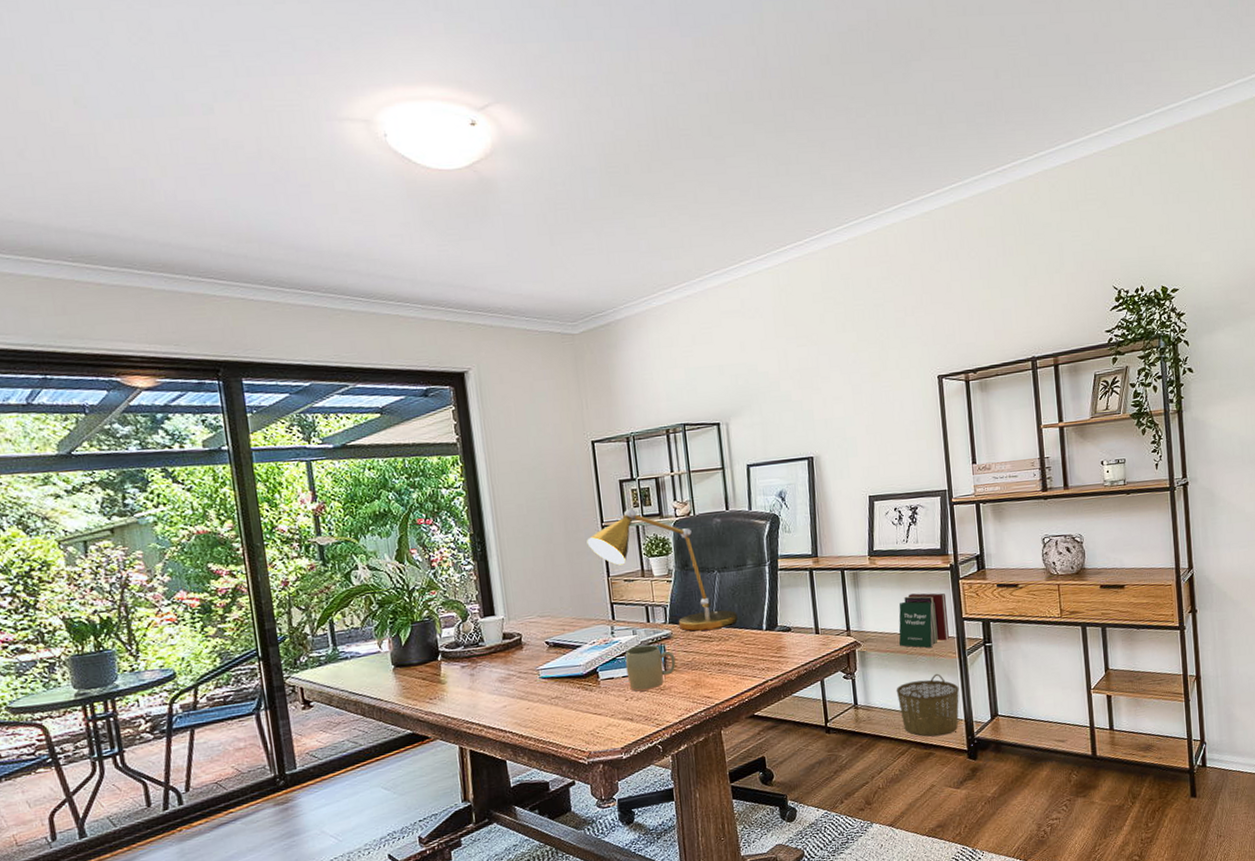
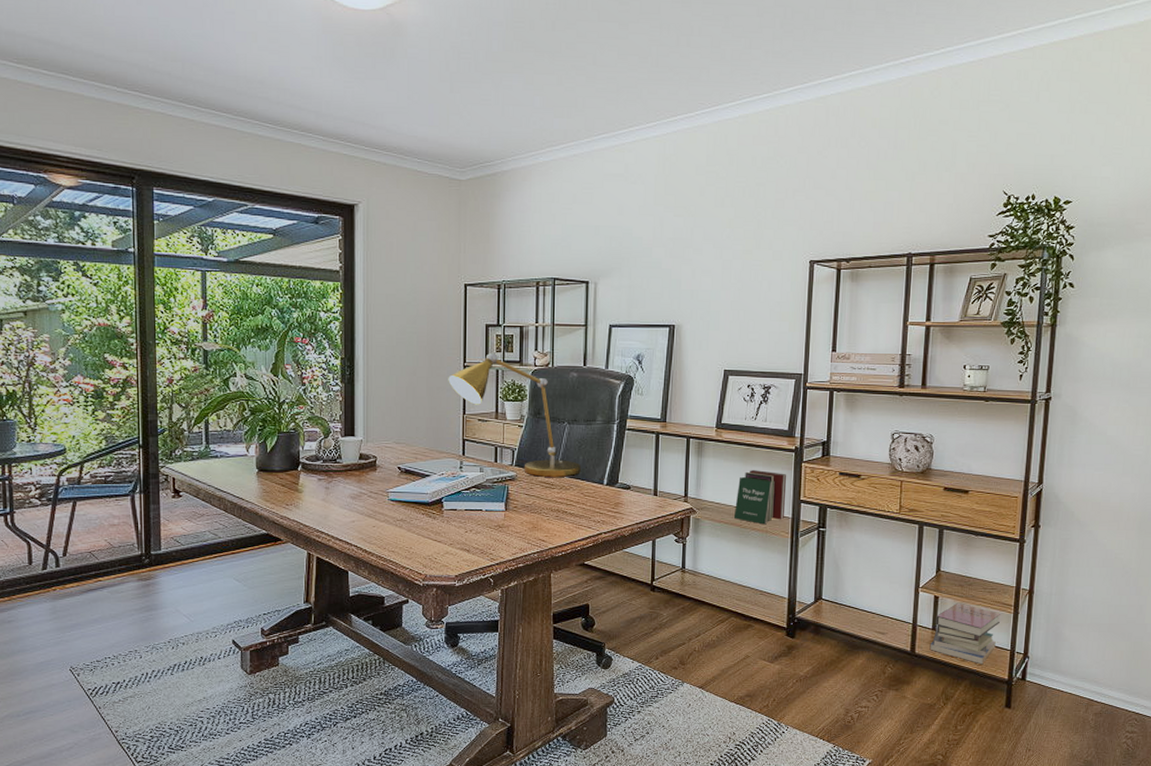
mug: present [625,644,676,692] -> none [469,484,517,527]
basket: present [896,673,960,737] -> none [724,550,787,610]
books: none [1109,698,1173,758] -> present [929,602,1001,665]

